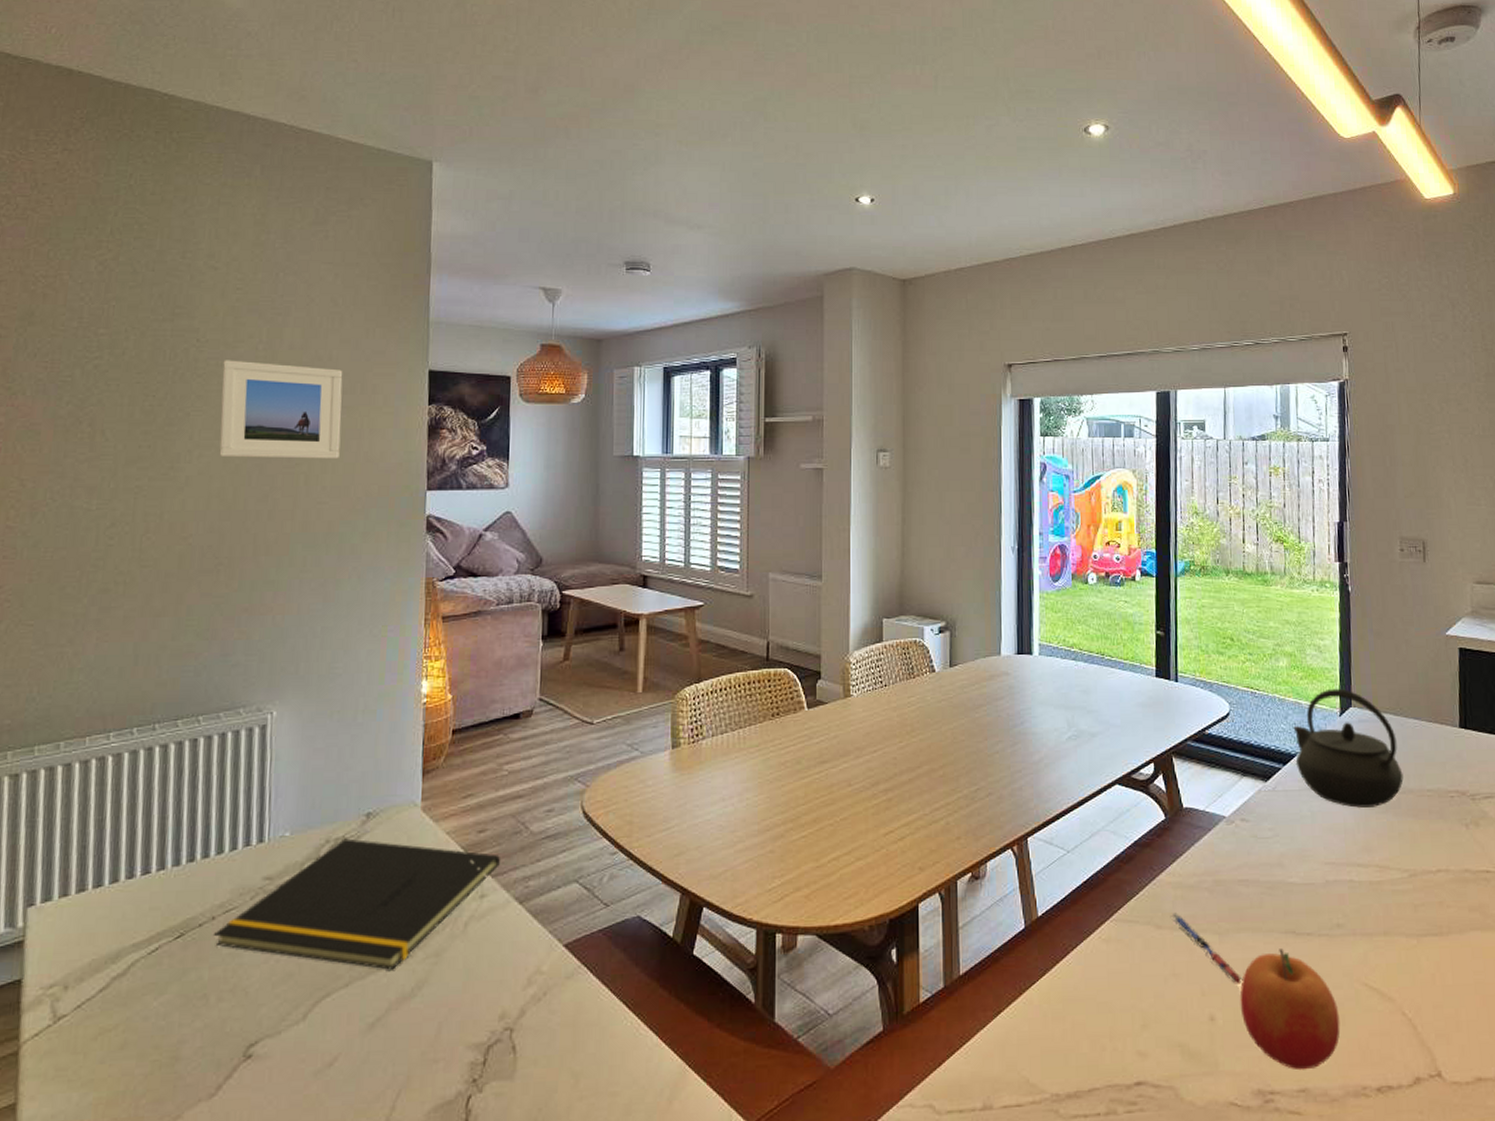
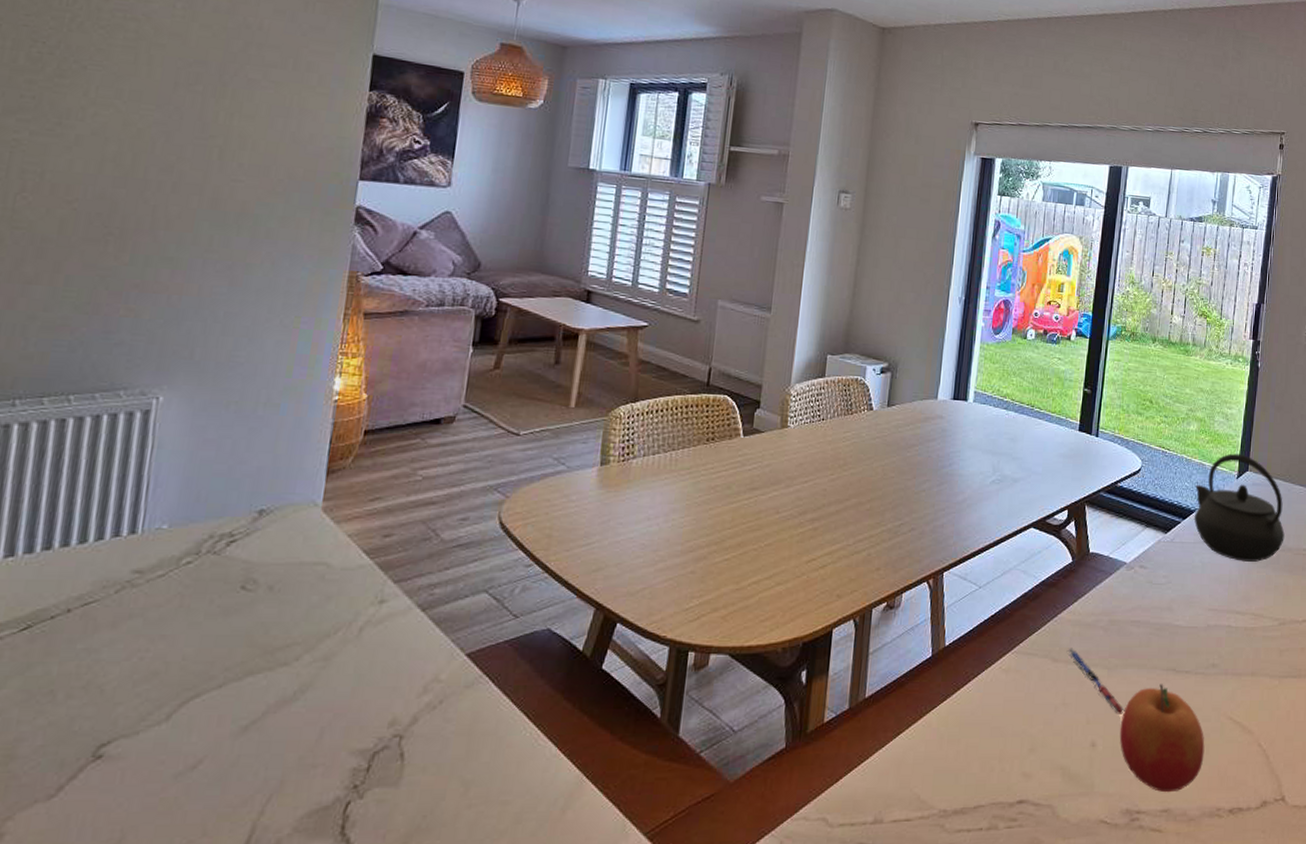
notepad: present [214,838,500,970] -> none [68,535,405,672]
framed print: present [219,360,343,459] -> none [118,13,274,136]

